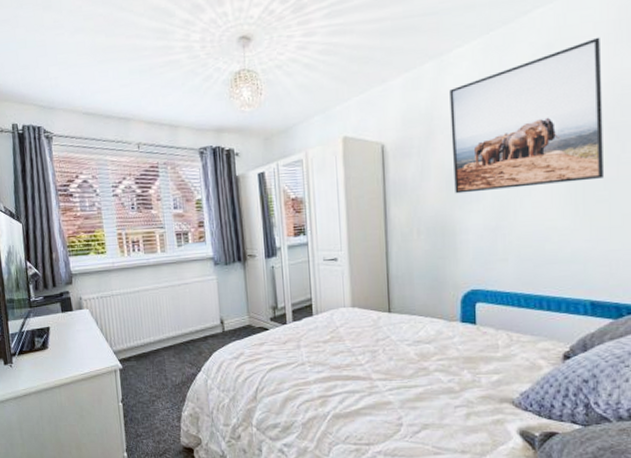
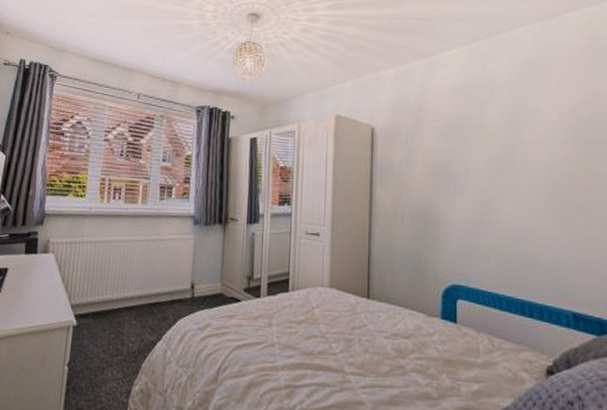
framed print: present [449,36,603,194] -> none [438,59,581,188]

